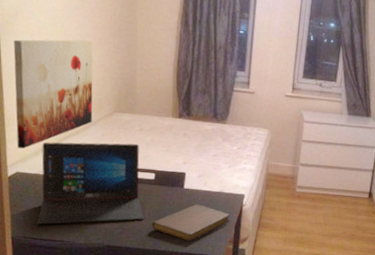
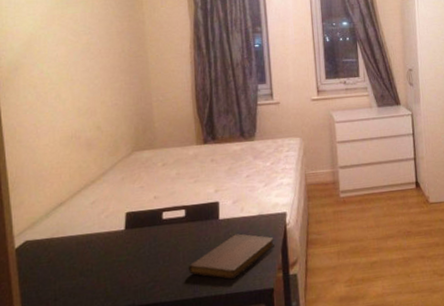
wall art: present [13,39,93,149] -> none [15,82,109,213]
laptop: present [37,142,144,225] -> none [54,180,178,298]

